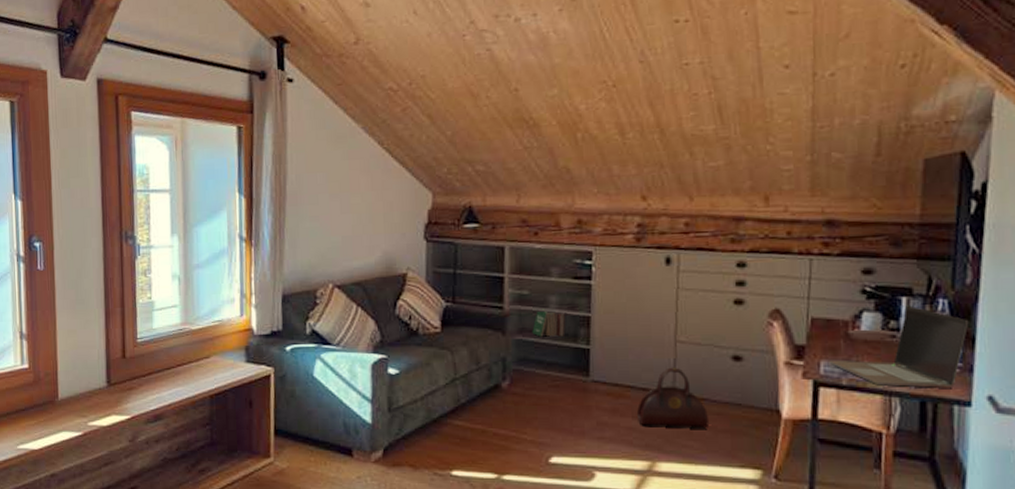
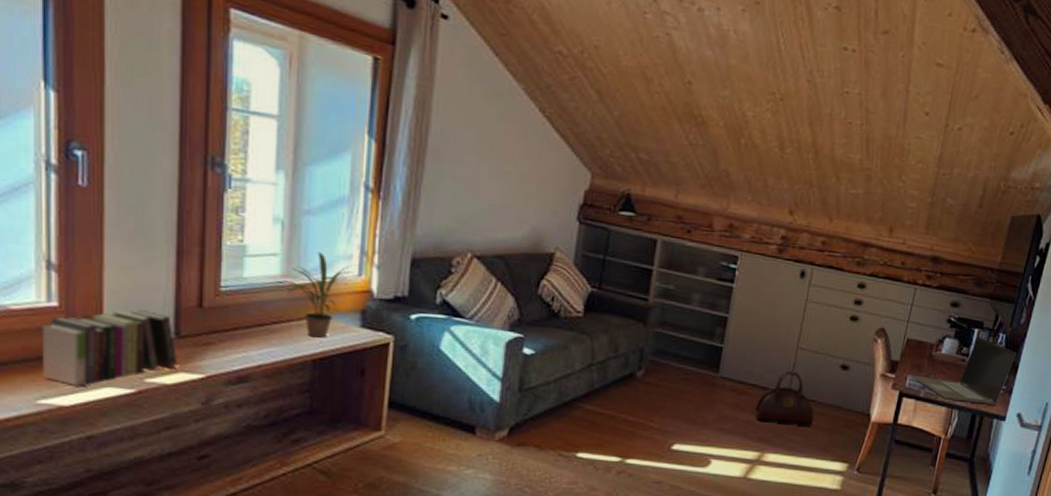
books: none [18,365,110,432] -> present [41,310,177,386]
potted plant: none [186,300,240,375] -> present [287,252,358,338]
books: present [532,309,566,337] -> none [672,305,706,333]

